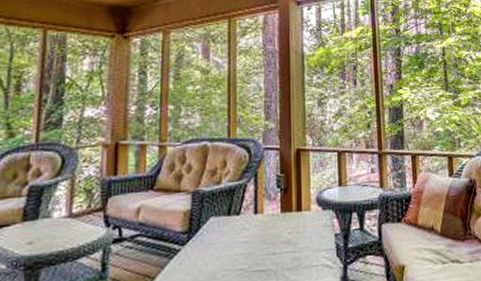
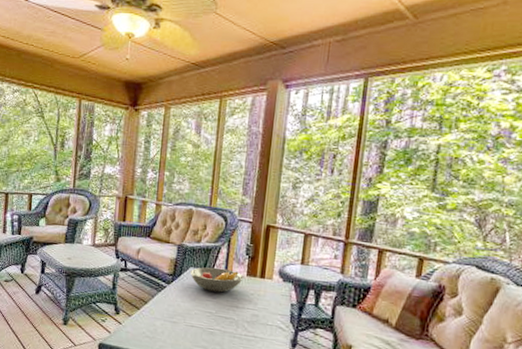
fruit bowl: none [210,209,278,242] -> present [189,267,244,293]

